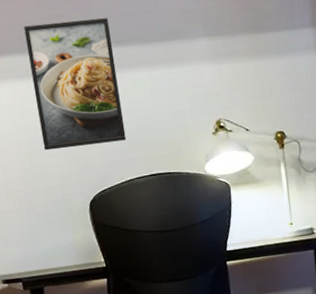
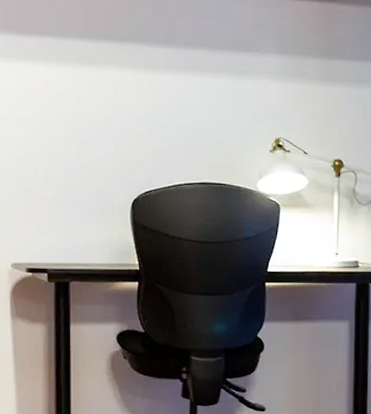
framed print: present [24,17,126,151] -> none [90,11,181,144]

